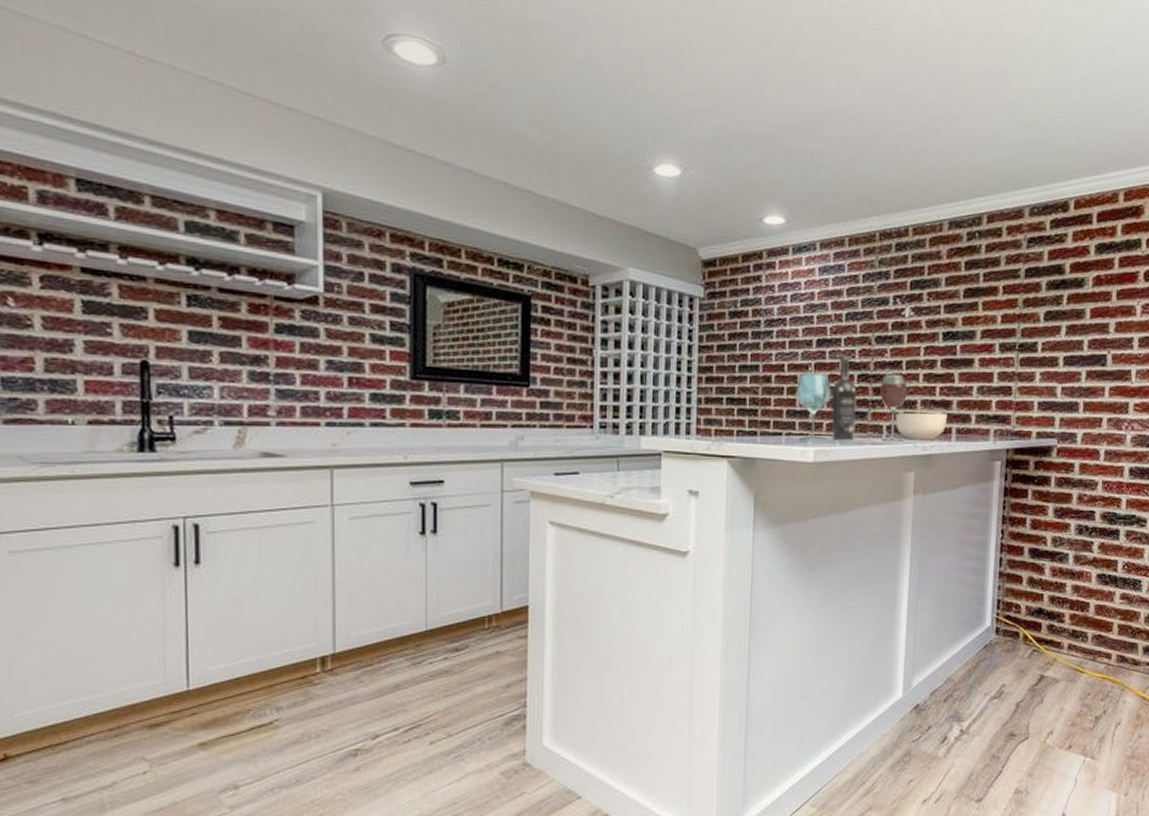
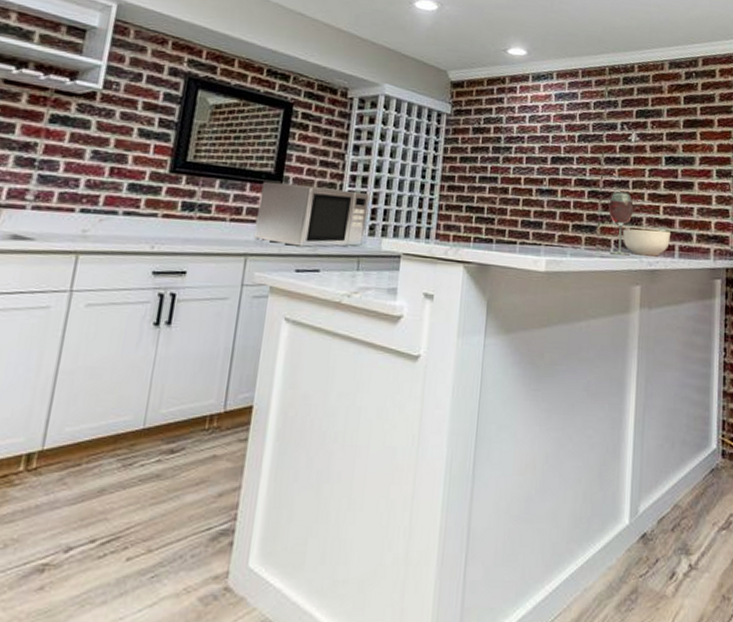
microwave: none [508,383,623,451] -> present [254,181,369,248]
wine glass: present [795,373,832,442] -> none [530,187,565,253]
wine bottle: present [831,355,857,441] -> none [563,173,587,253]

